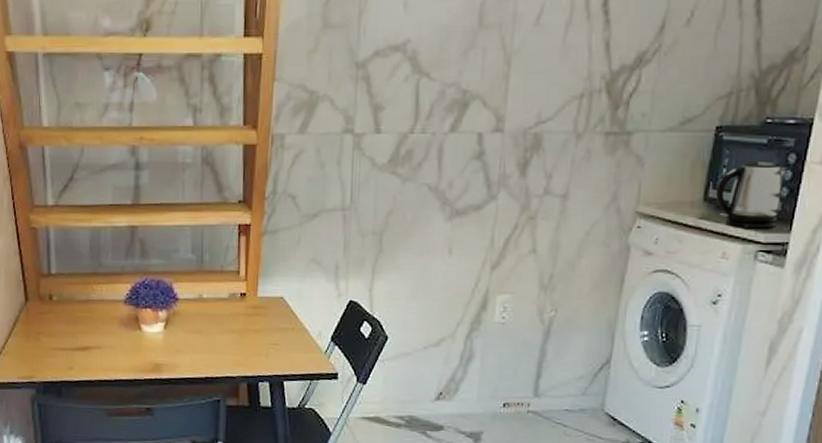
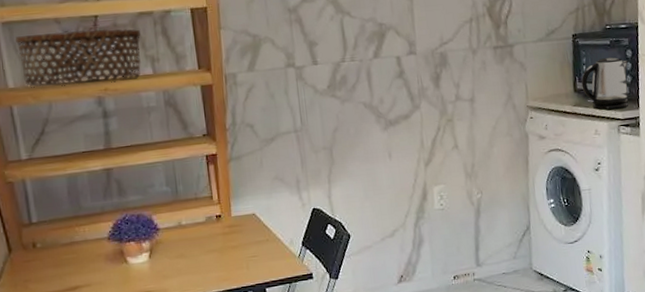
basket: none [55,68,185,130] -> present [15,28,142,87]

